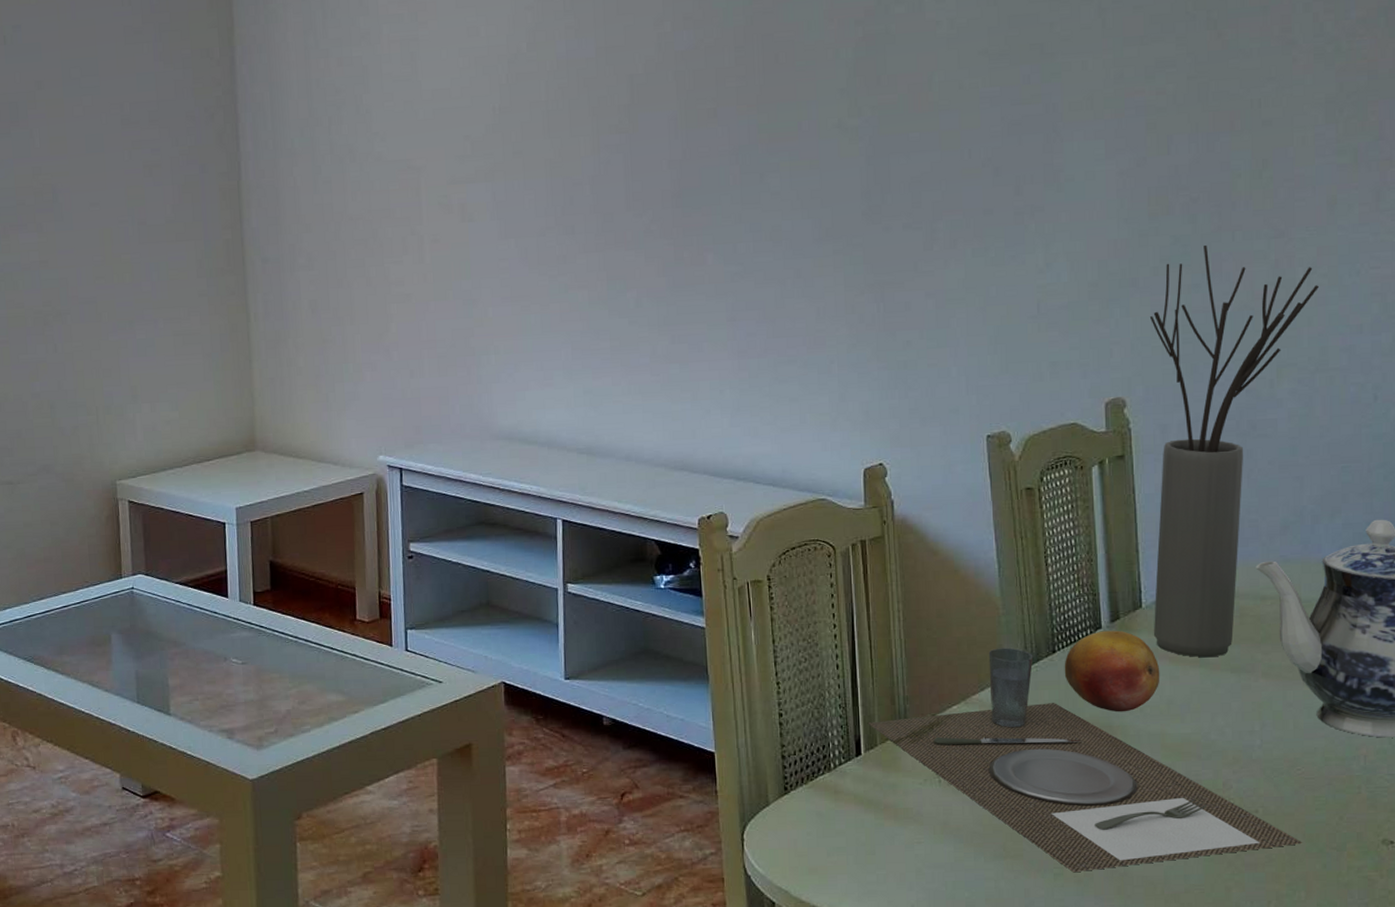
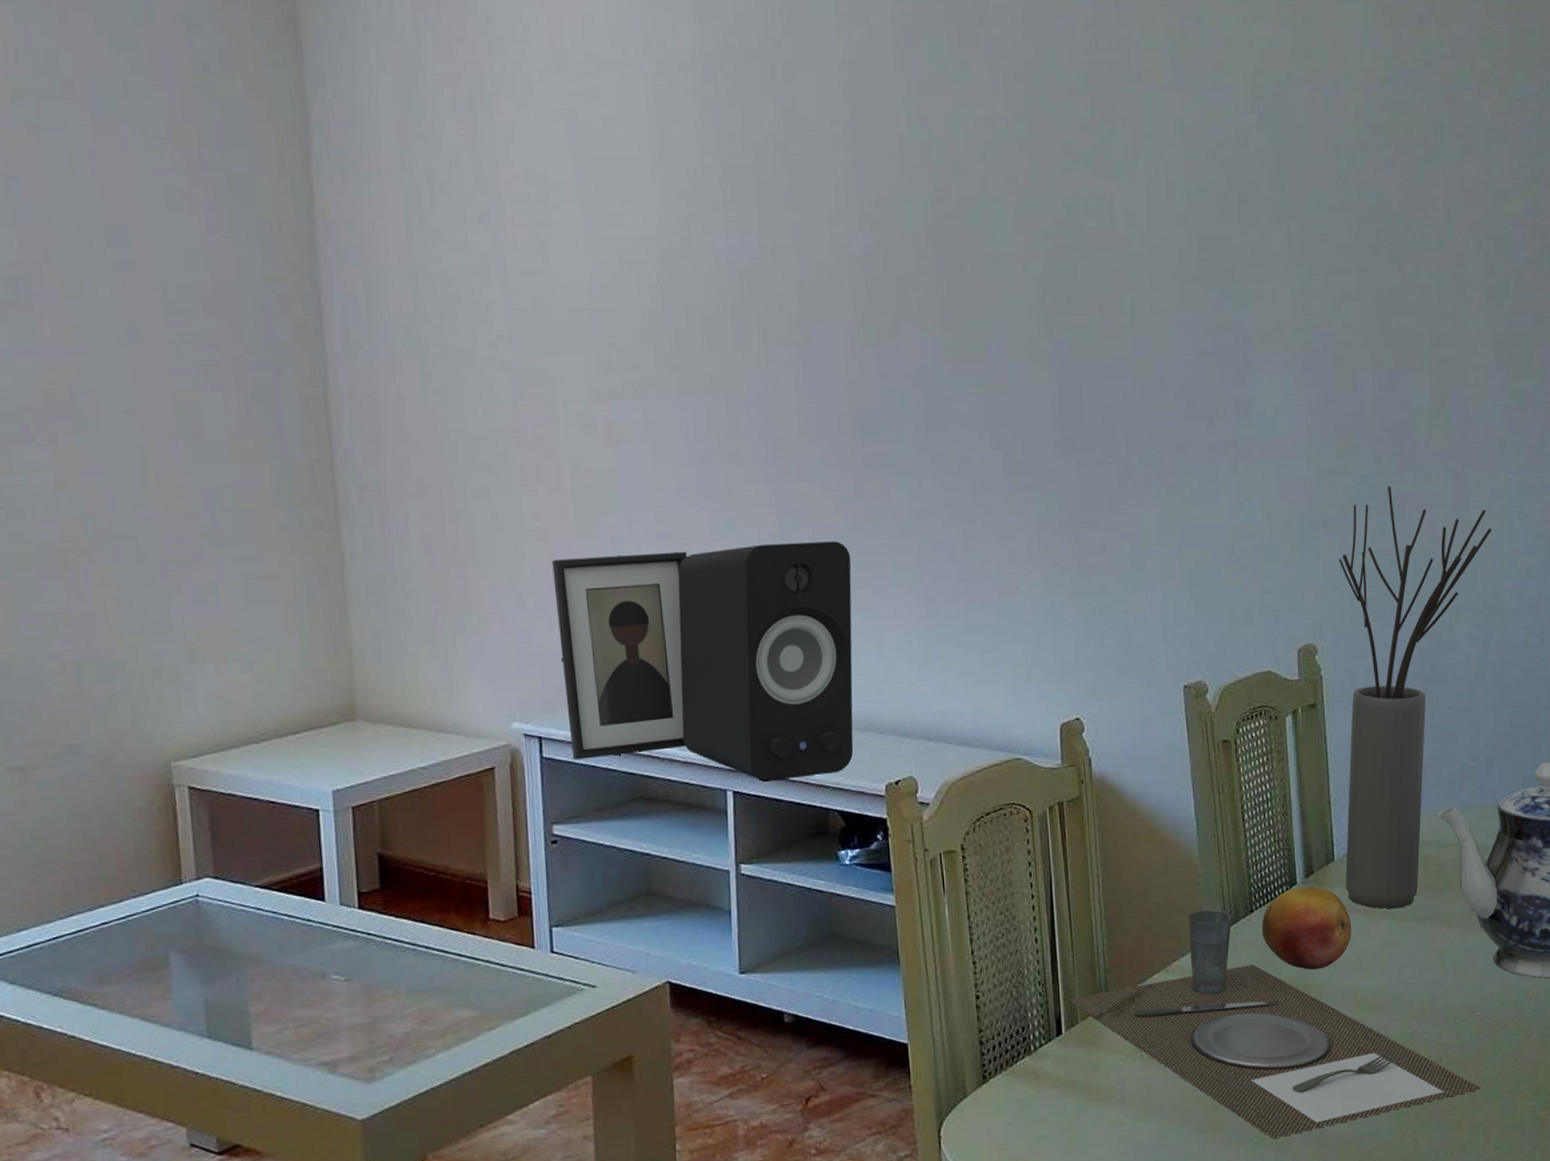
picture frame: none [414,311,527,489] -> present [552,551,688,760]
speaker: none [518,302,671,512] -> present [677,541,854,782]

